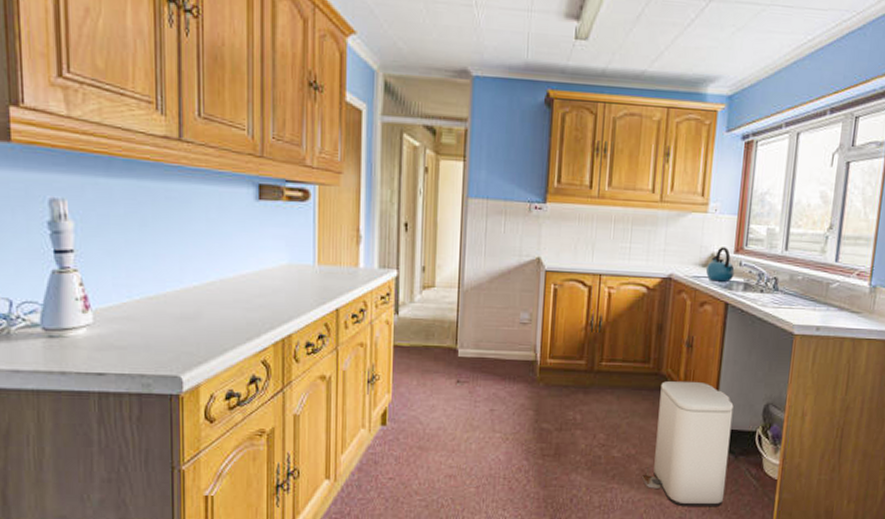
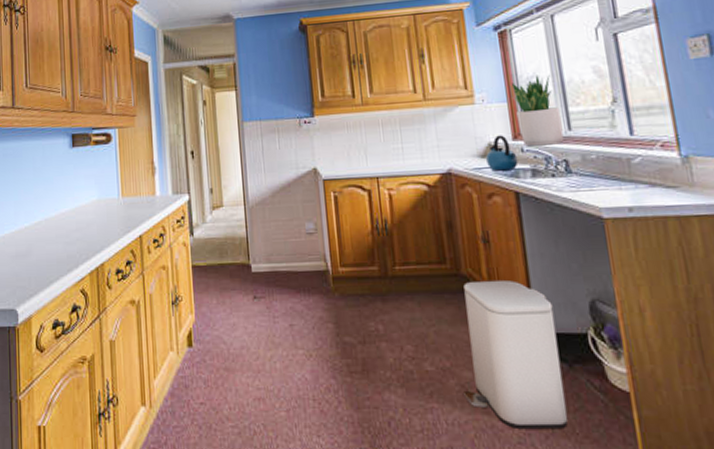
planter: none [742,192,783,263] -> present [512,74,564,147]

